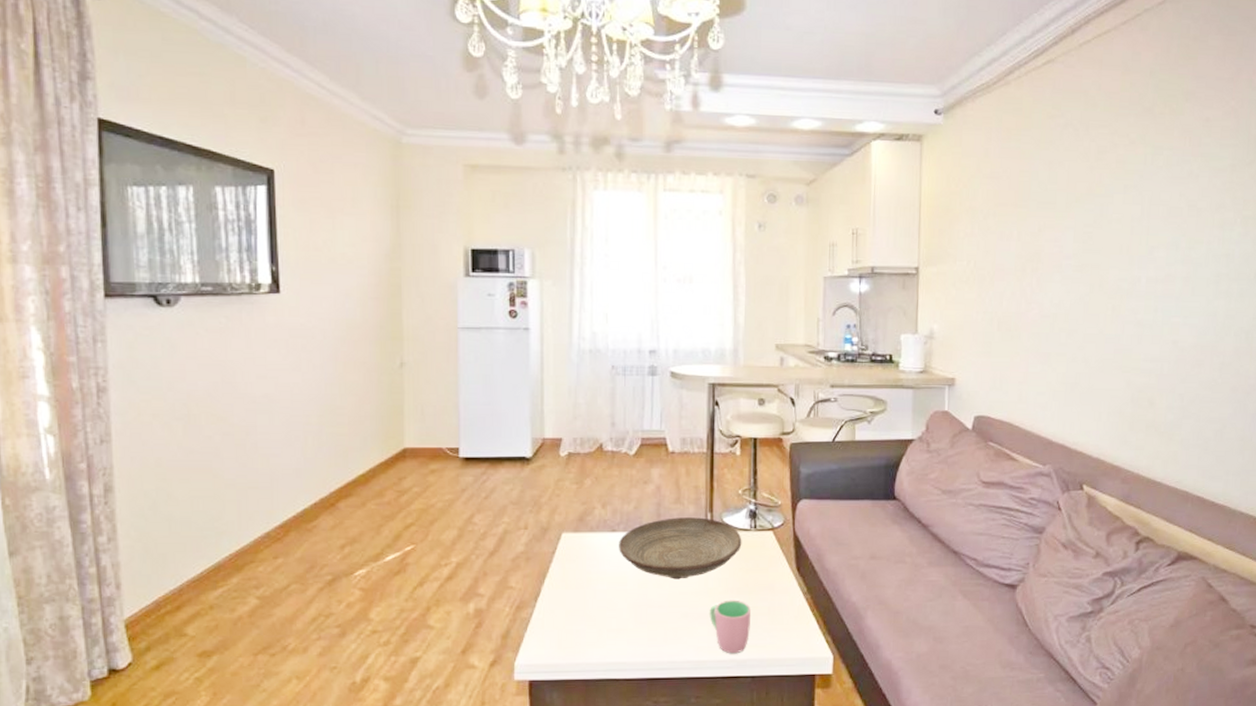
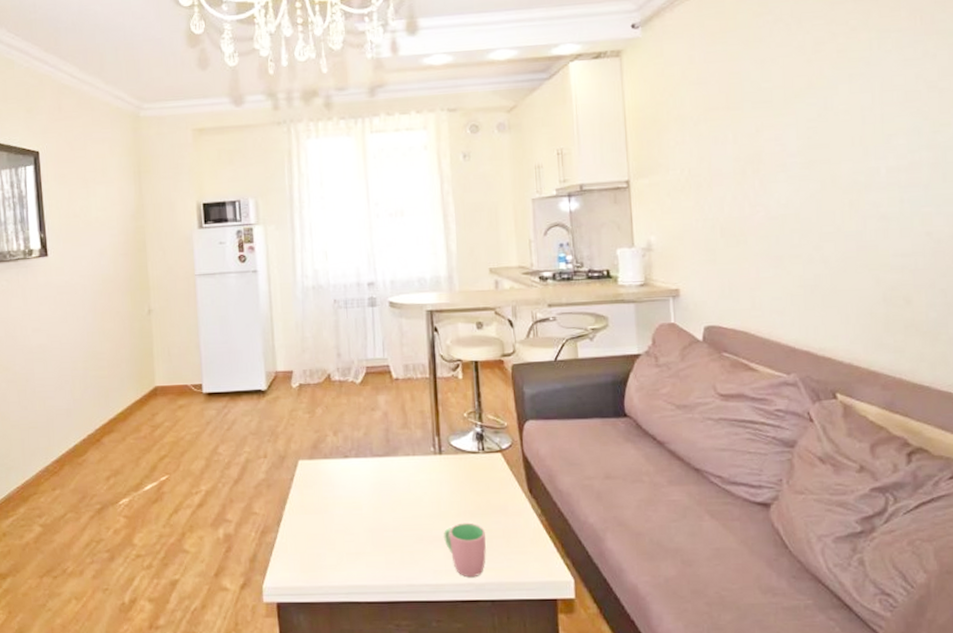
decorative bowl: present [619,517,742,580] -> none [351,441,471,503]

